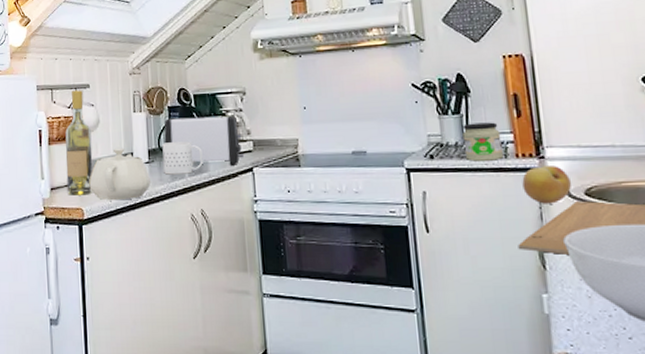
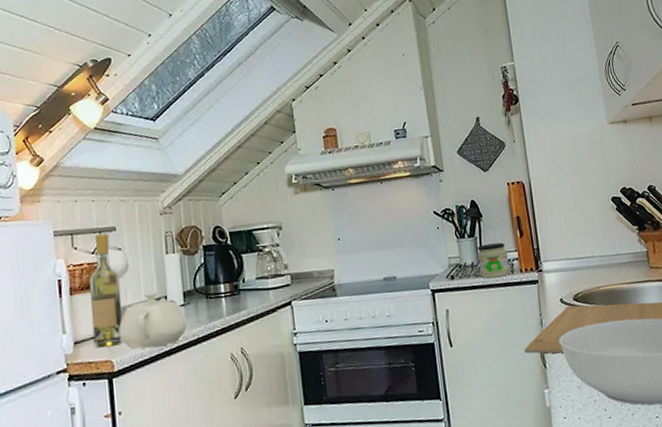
mug: present [162,141,203,175] -> none [198,280,242,316]
toaster: present [164,116,244,166] -> none [199,251,282,301]
fruit: present [522,166,572,204] -> none [525,277,564,312]

